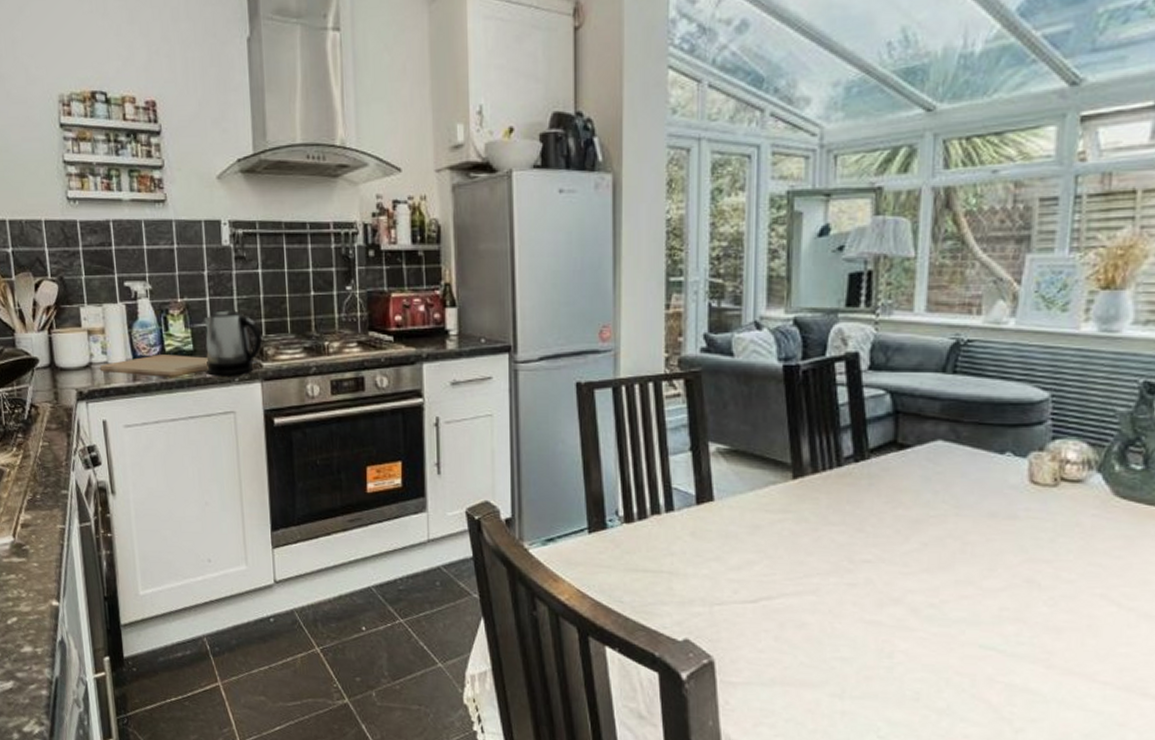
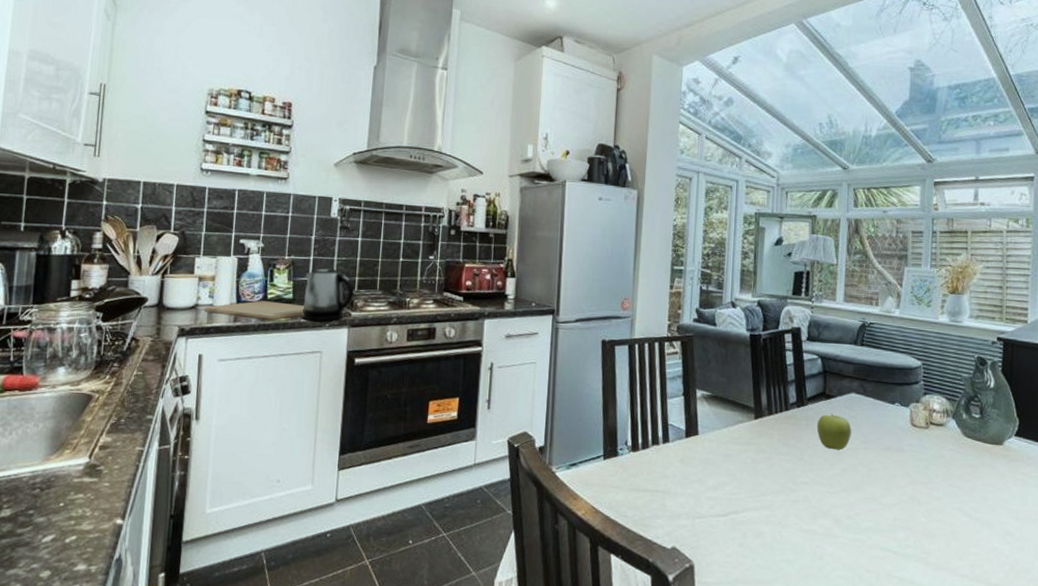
fruit: none [883,469,937,518] -> present [816,413,852,451]

